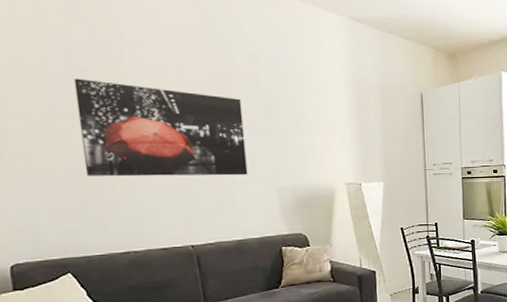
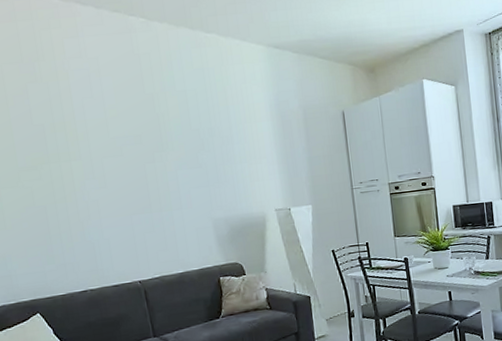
wall art: present [73,78,248,177] -> none [34,133,185,222]

